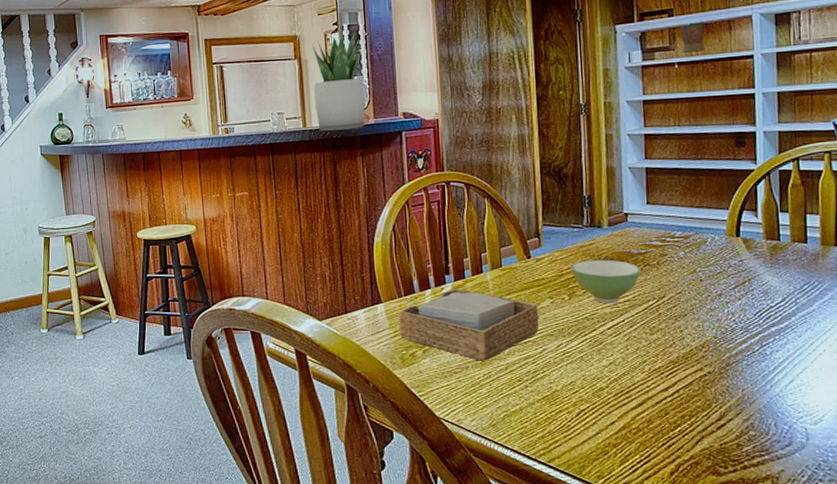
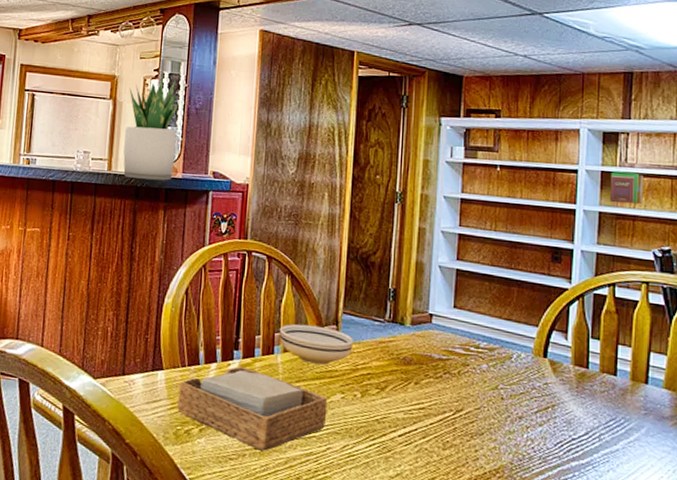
bowl: none [485,240,556,276] -> present [279,324,353,365]
bowl: present [570,259,642,303] -> none [366,357,441,409]
decorative vase: present [679,20,705,54] -> none [505,126,532,158]
books: none [786,49,819,80] -> present [609,171,643,204]

